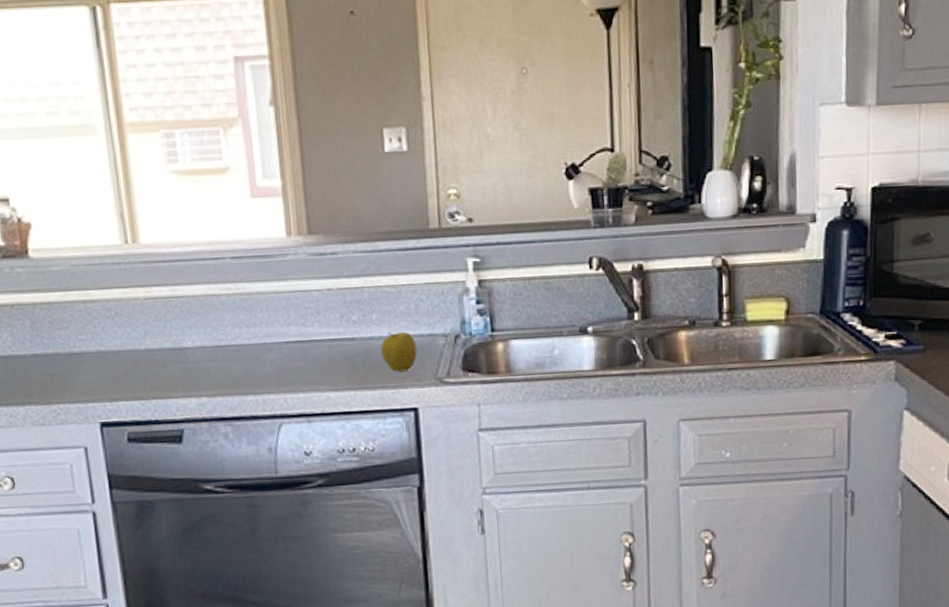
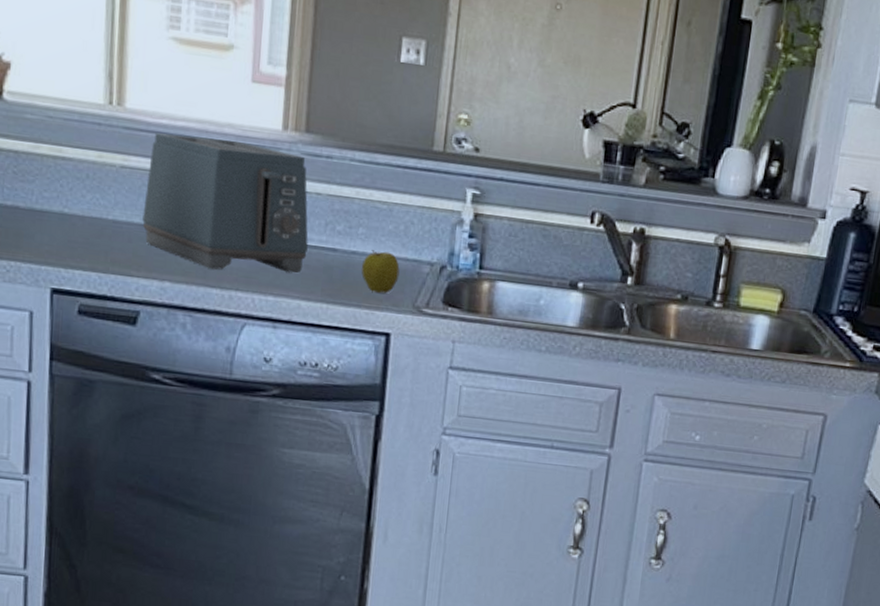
toaster: none [169,254,328,378] -> present [142,133,309,274]

